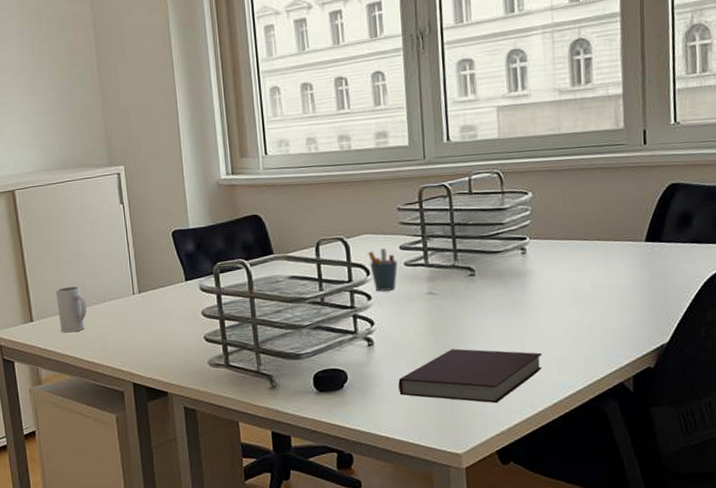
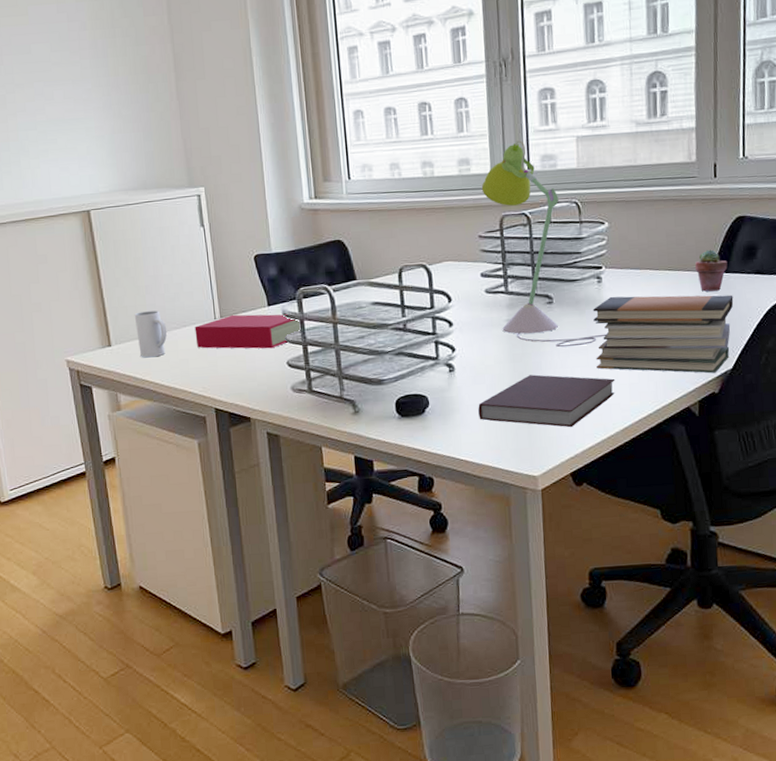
book: none [113,289,217,324] -> present [195,314,300,349]
pen holder: present [368,248,398,292] -> none [450,275,479,318]
desk lamp: none [399,111,532,321] -> present [481,139,606,348]
book stack: none [517,265,668,347] -> present [593,295,734,374]
potted succulent: none [625,218,661,262] -> present [695,249,728,292]

